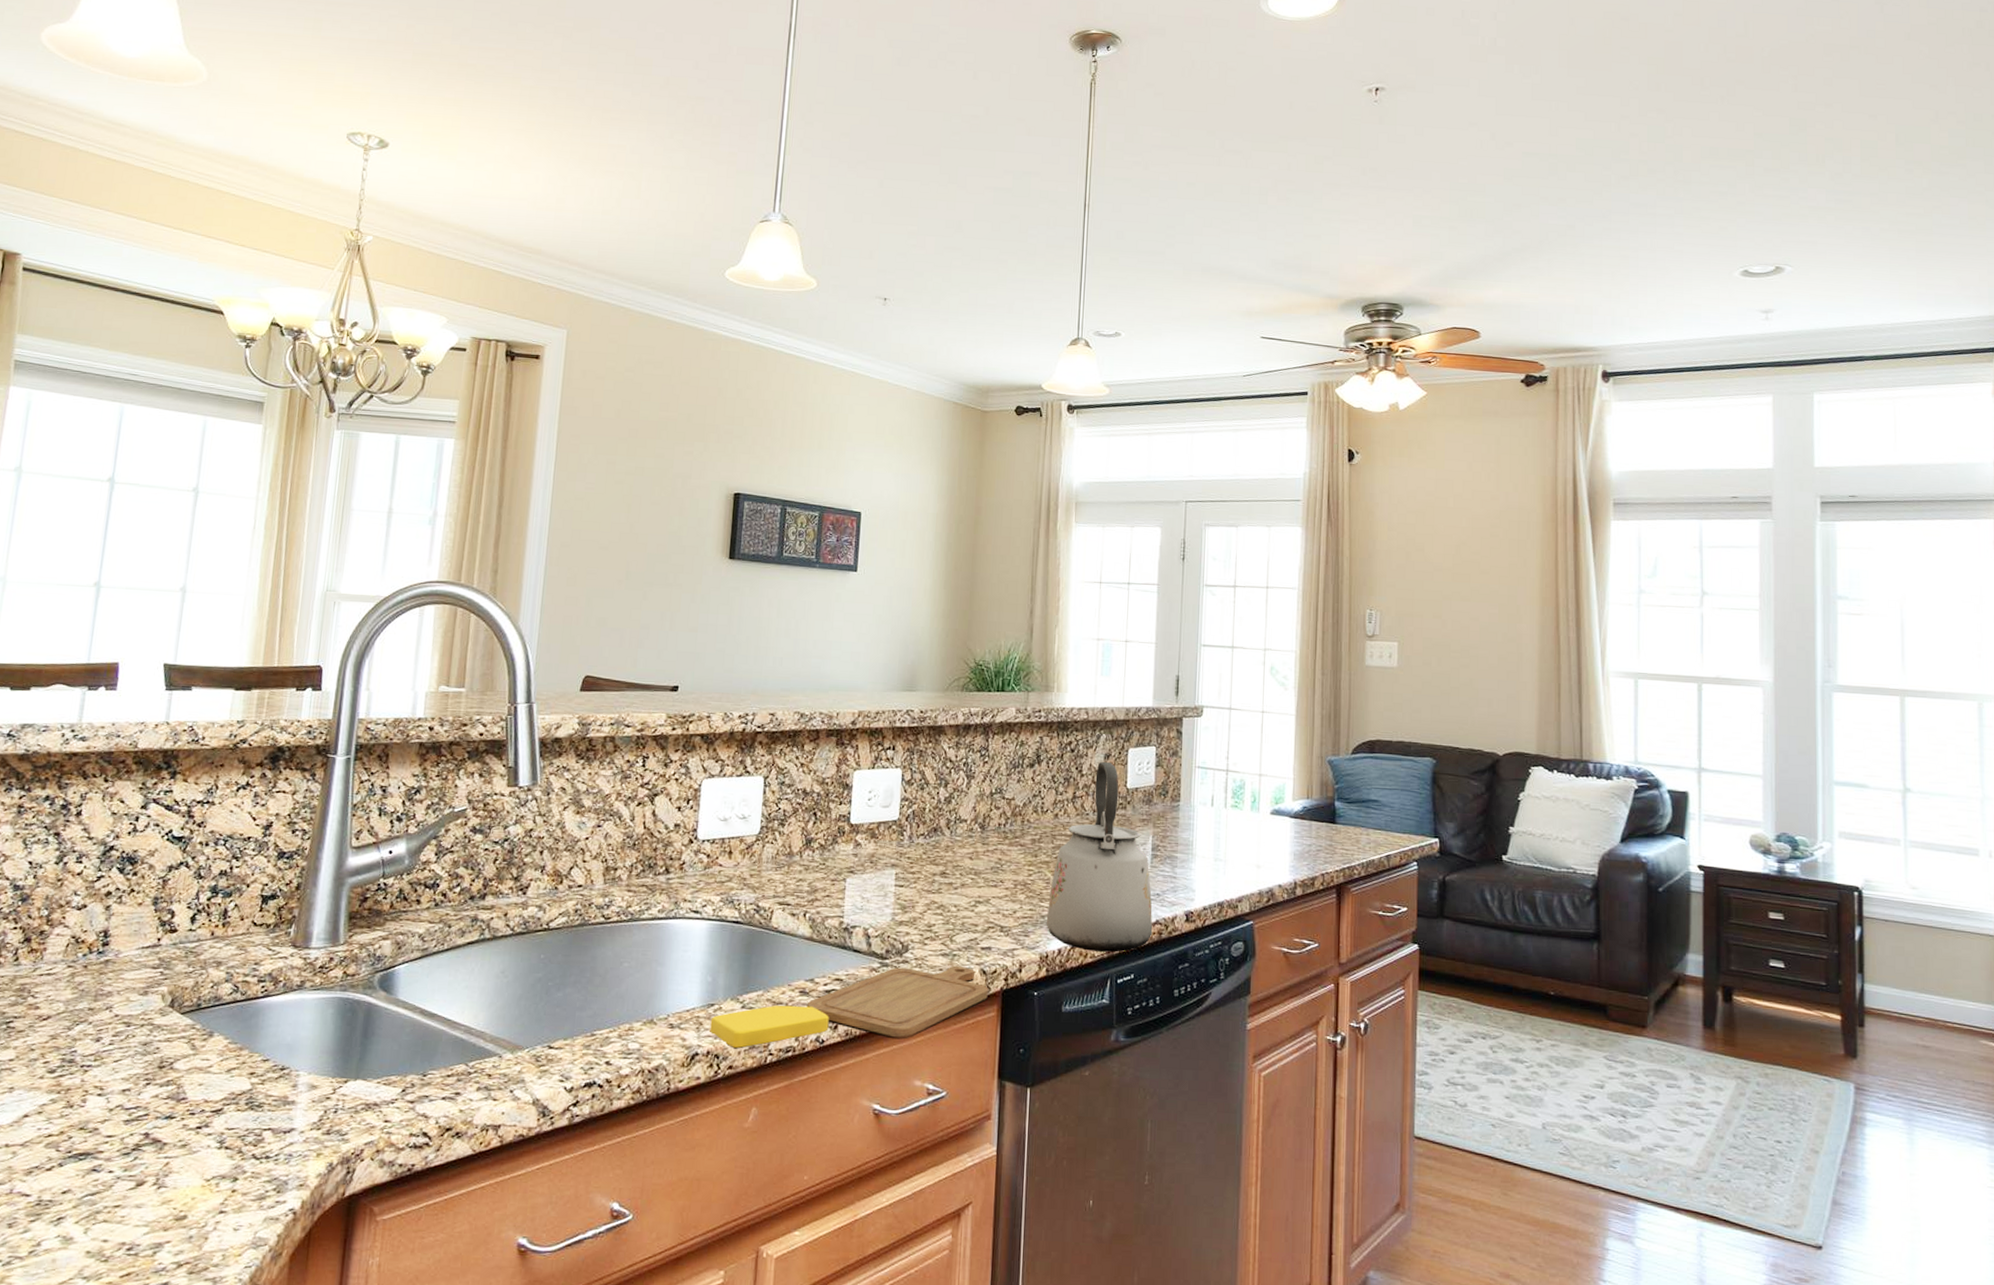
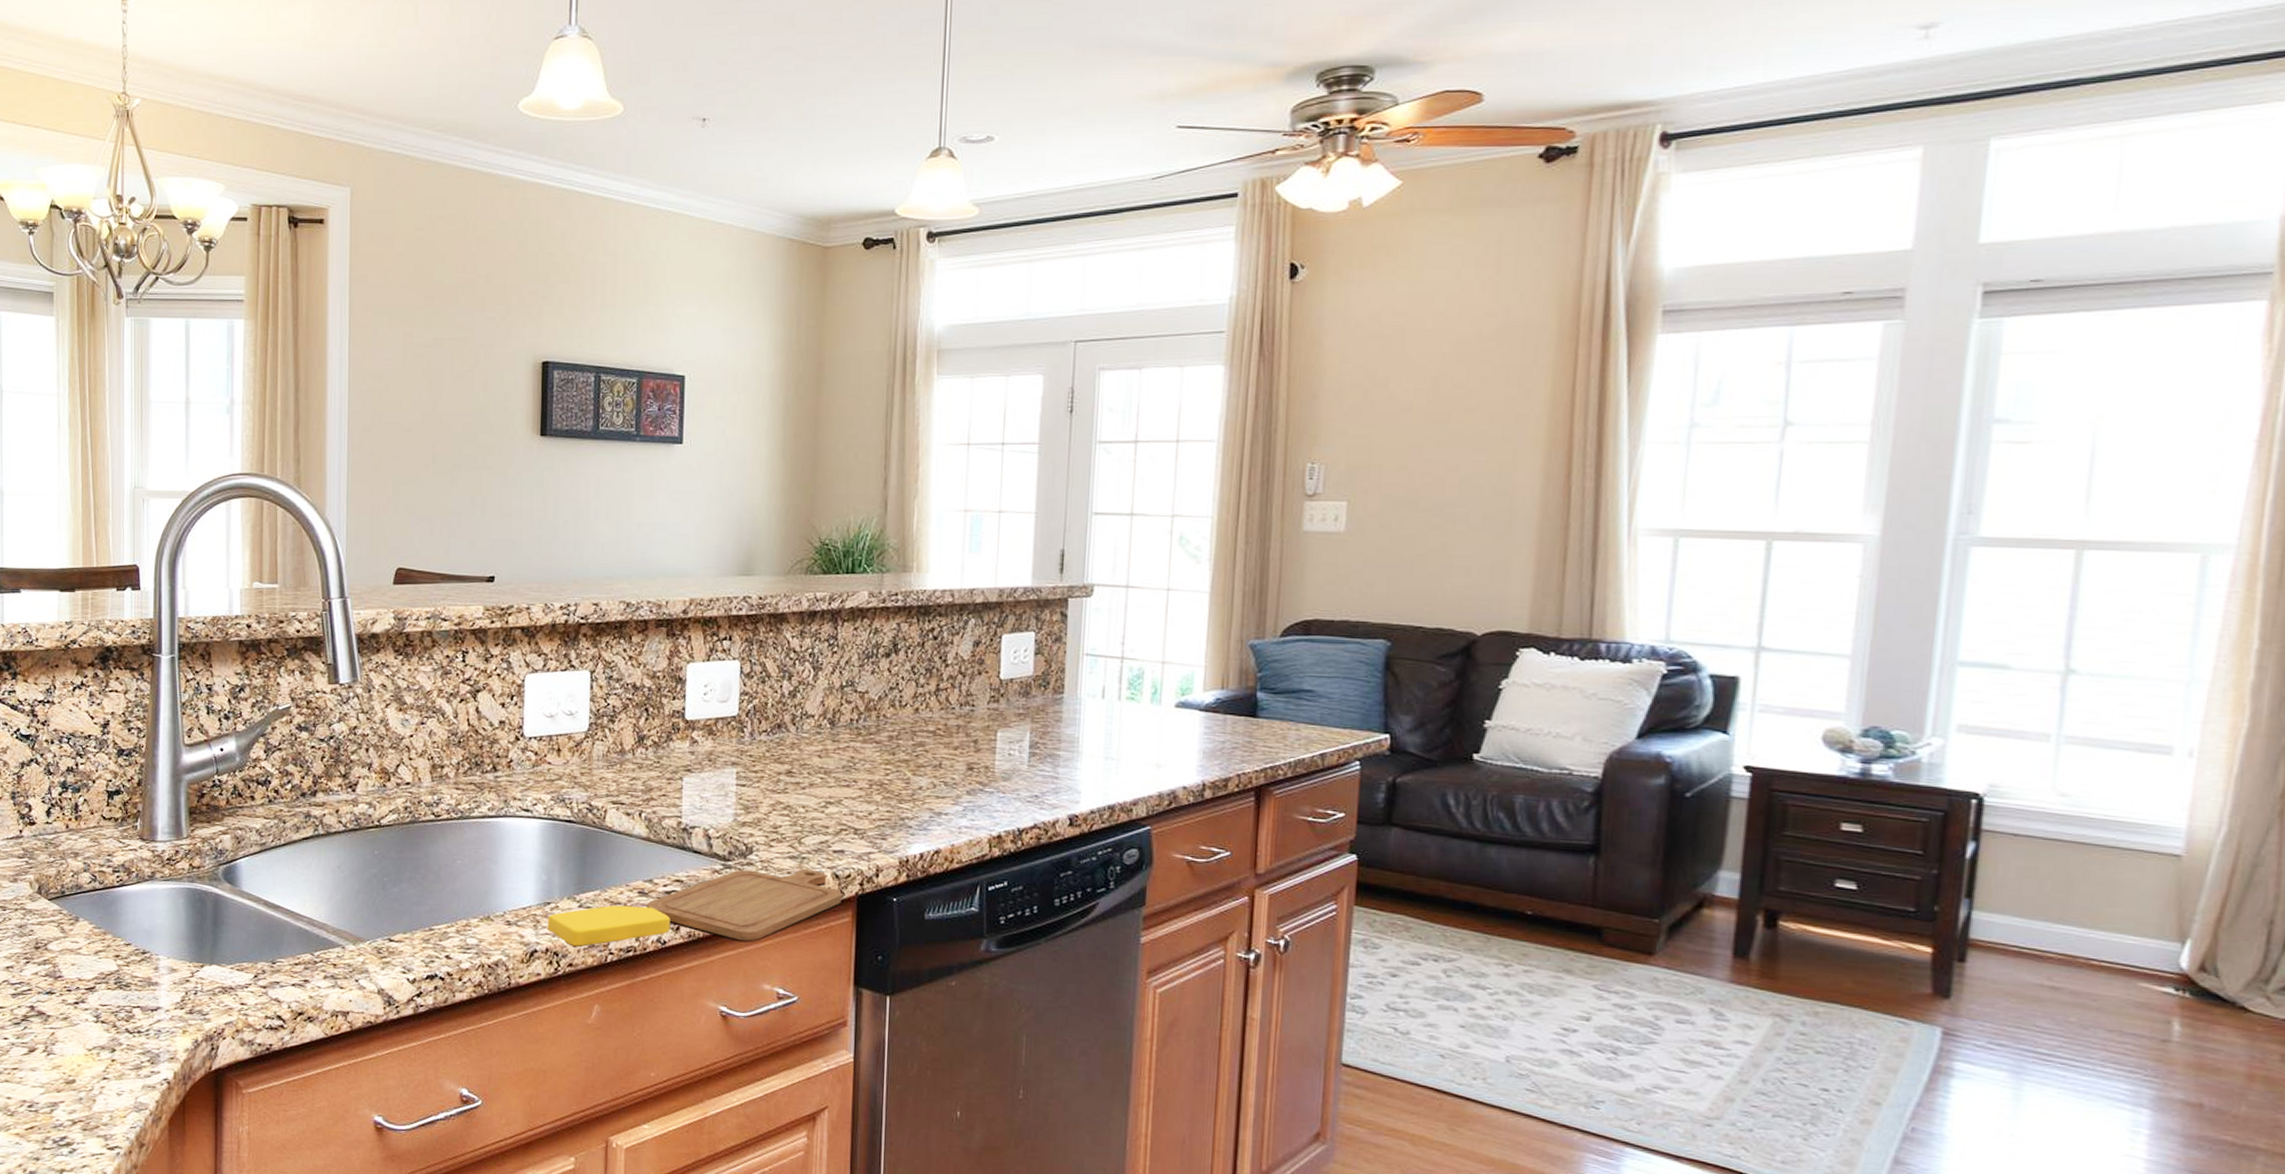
kettle: present [1046,762,1153,952] -> none [906,650,1030,858]

